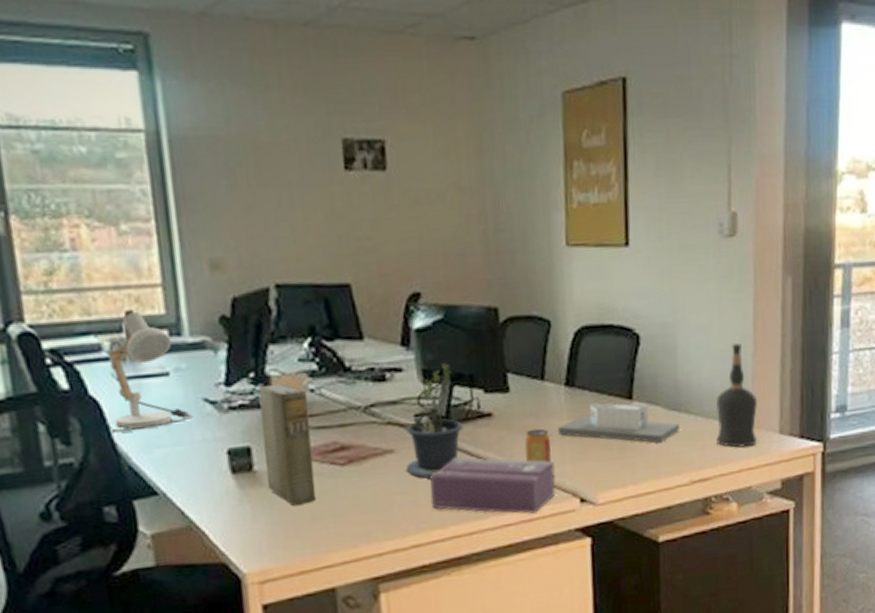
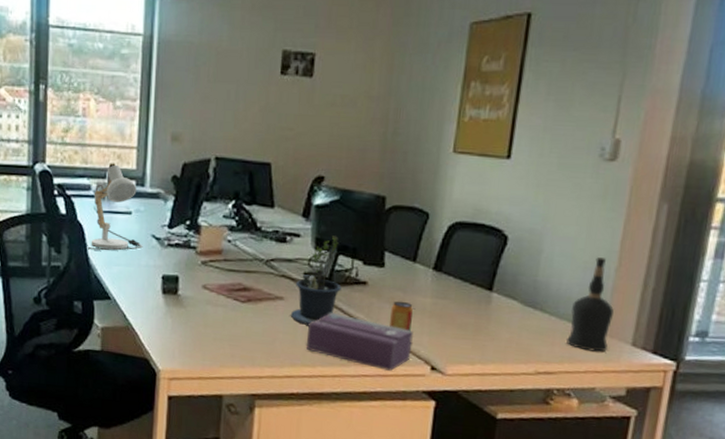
book: present [258,382,317,506] -> none [186,231,226,327]
architectural model: present [558,403,681,443] -> none [421,288,534,333]

